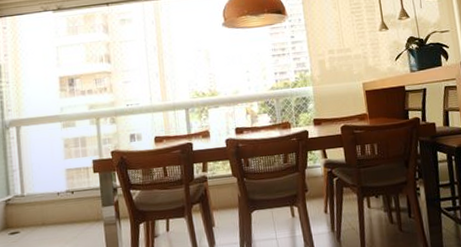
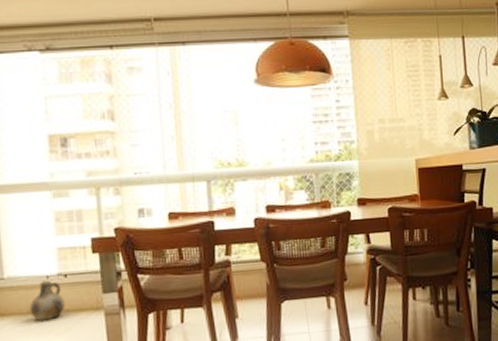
ceramic jug: none [44,196,72,232] -> present [29,280,65,321]

